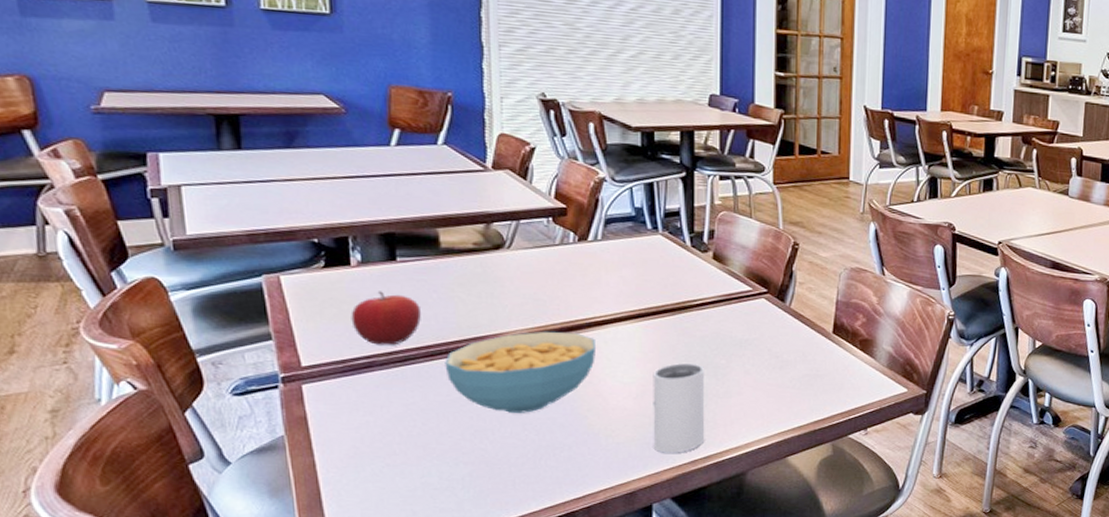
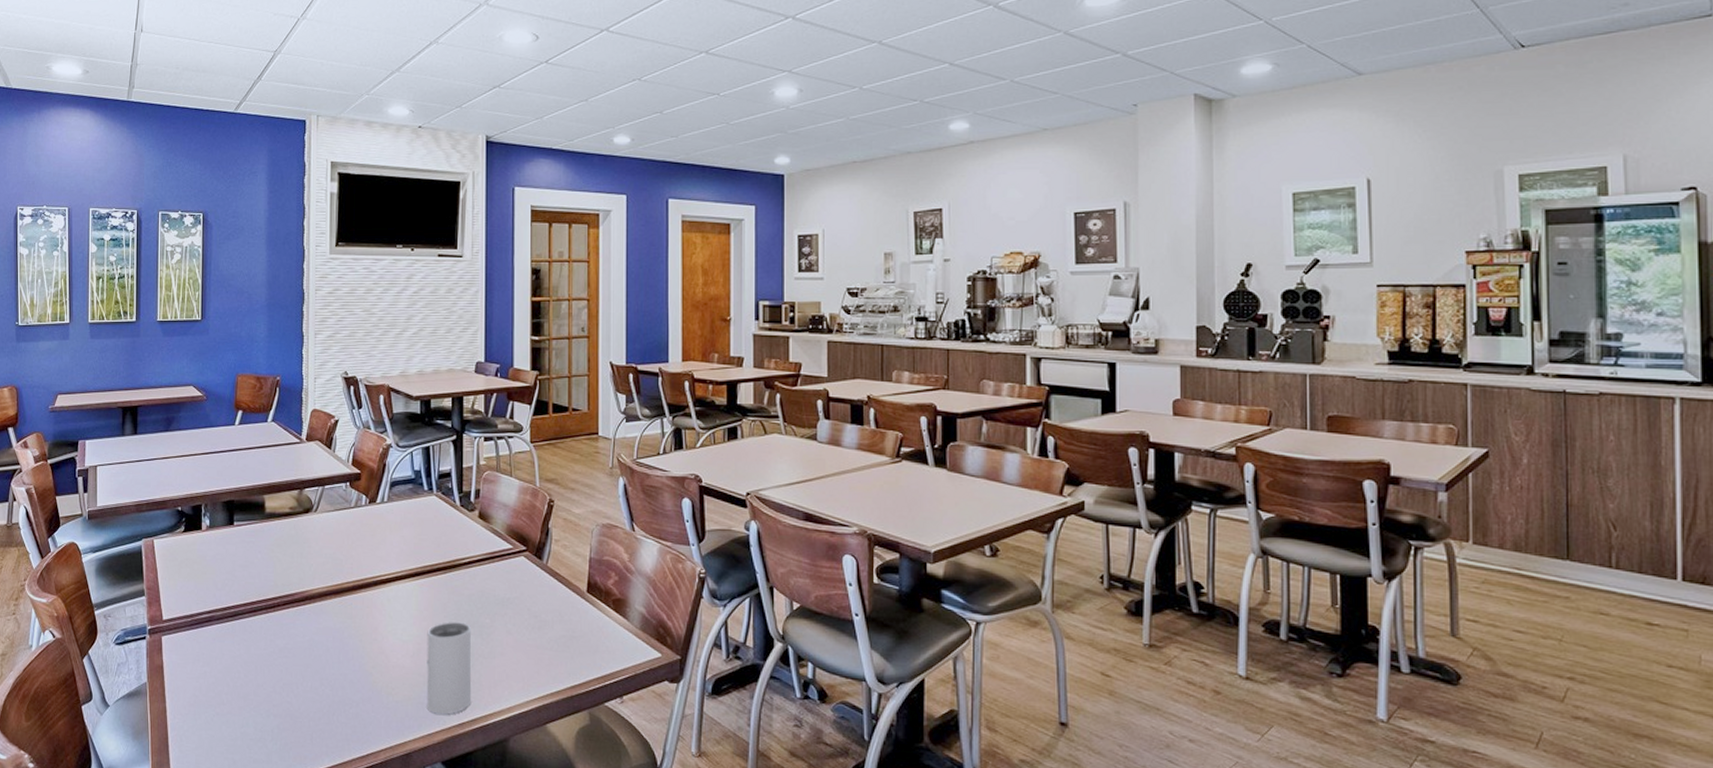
fruit: present [351,291,421,345] -> none [199,552,248,602]
cereal bowl: present [445,331,597,413] -> none [264,589,381,668]

